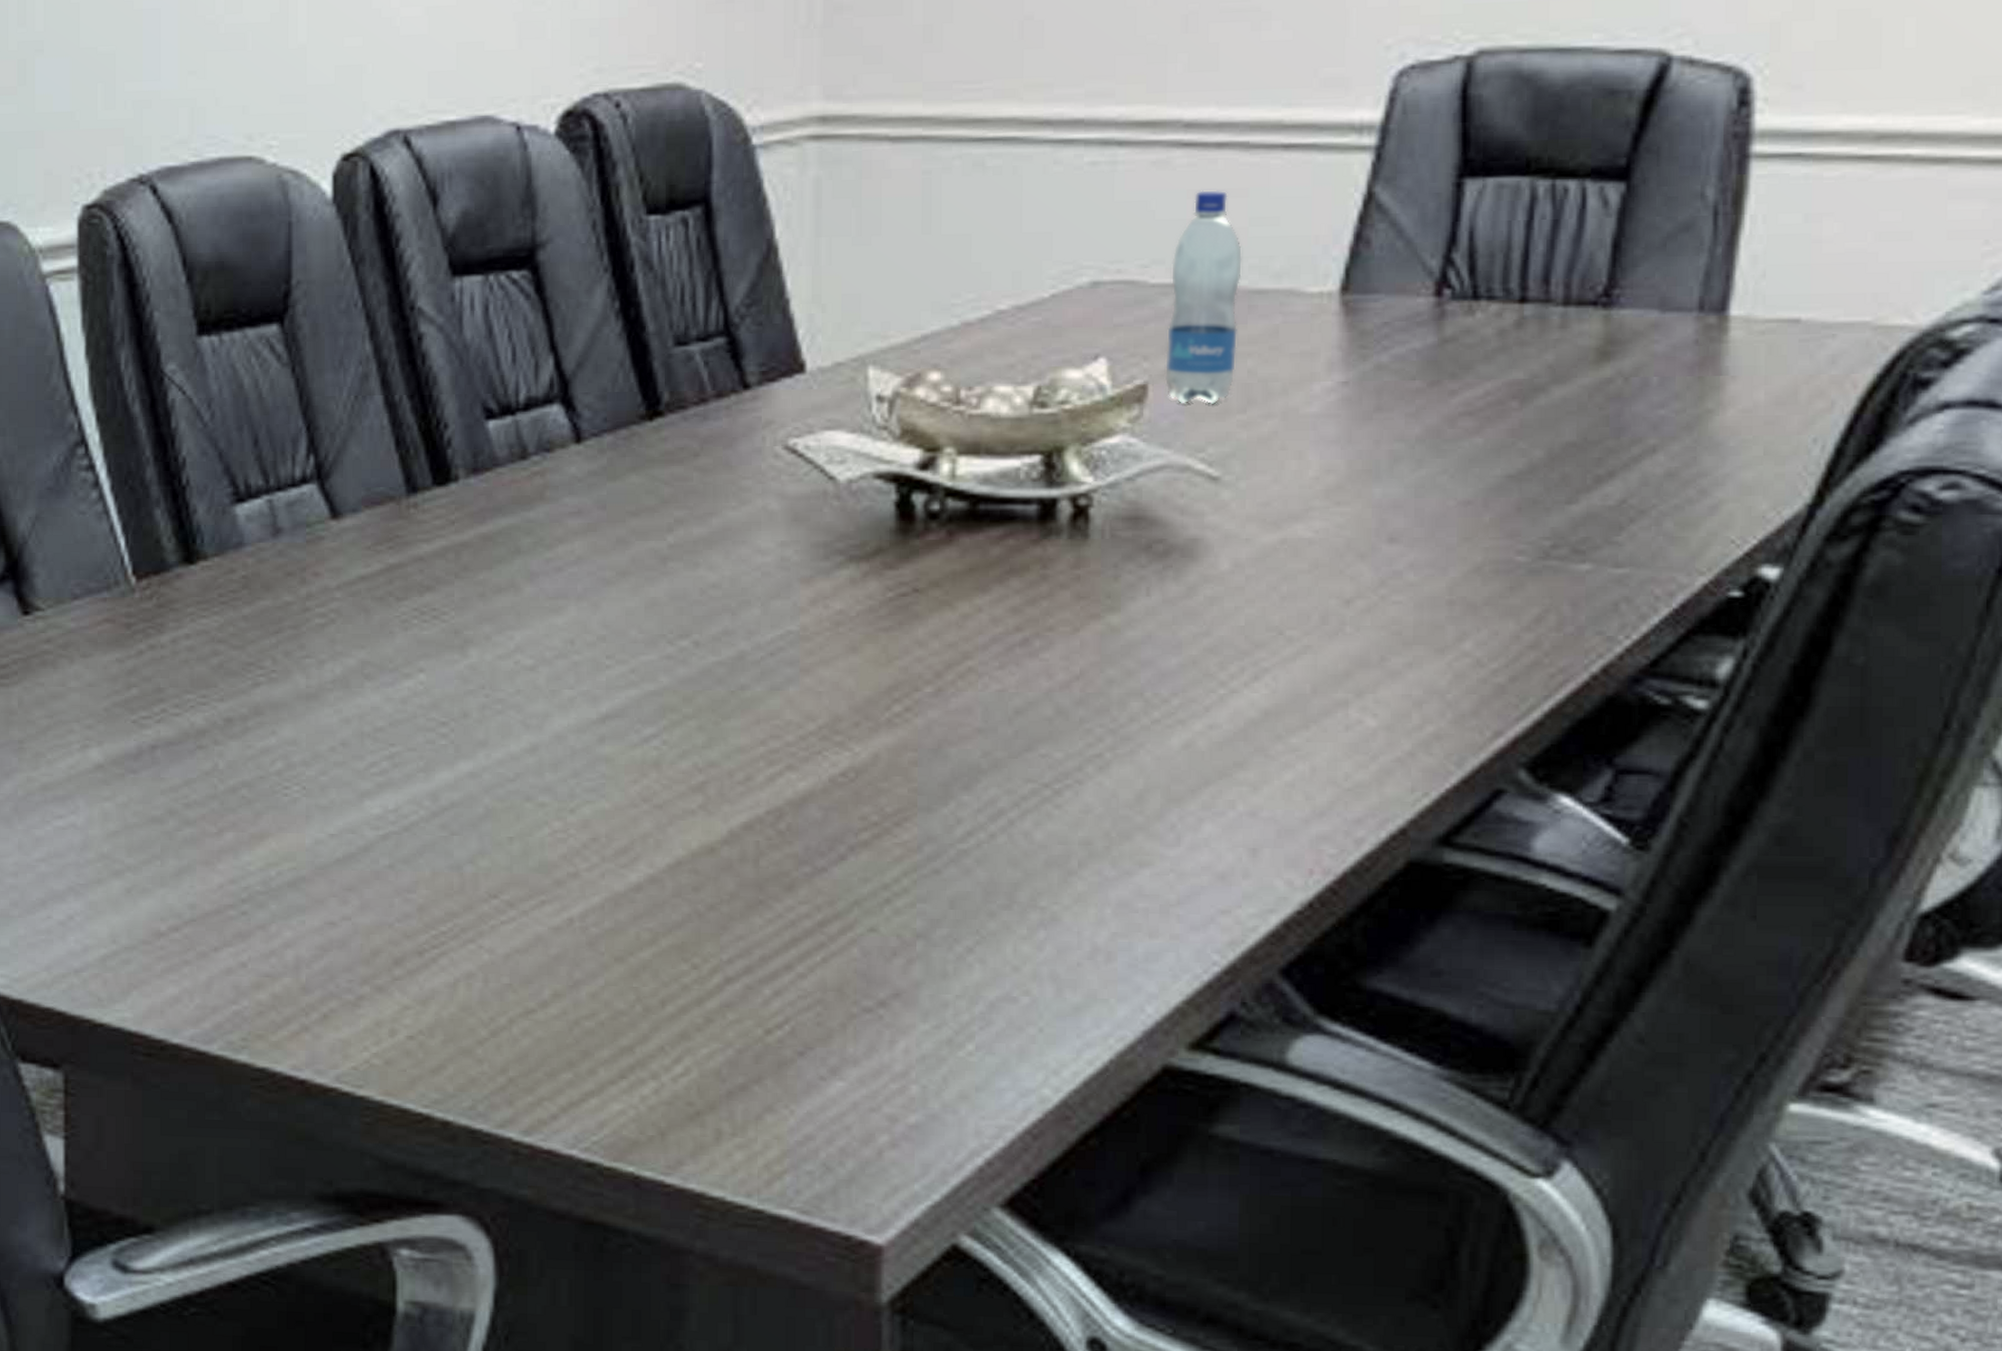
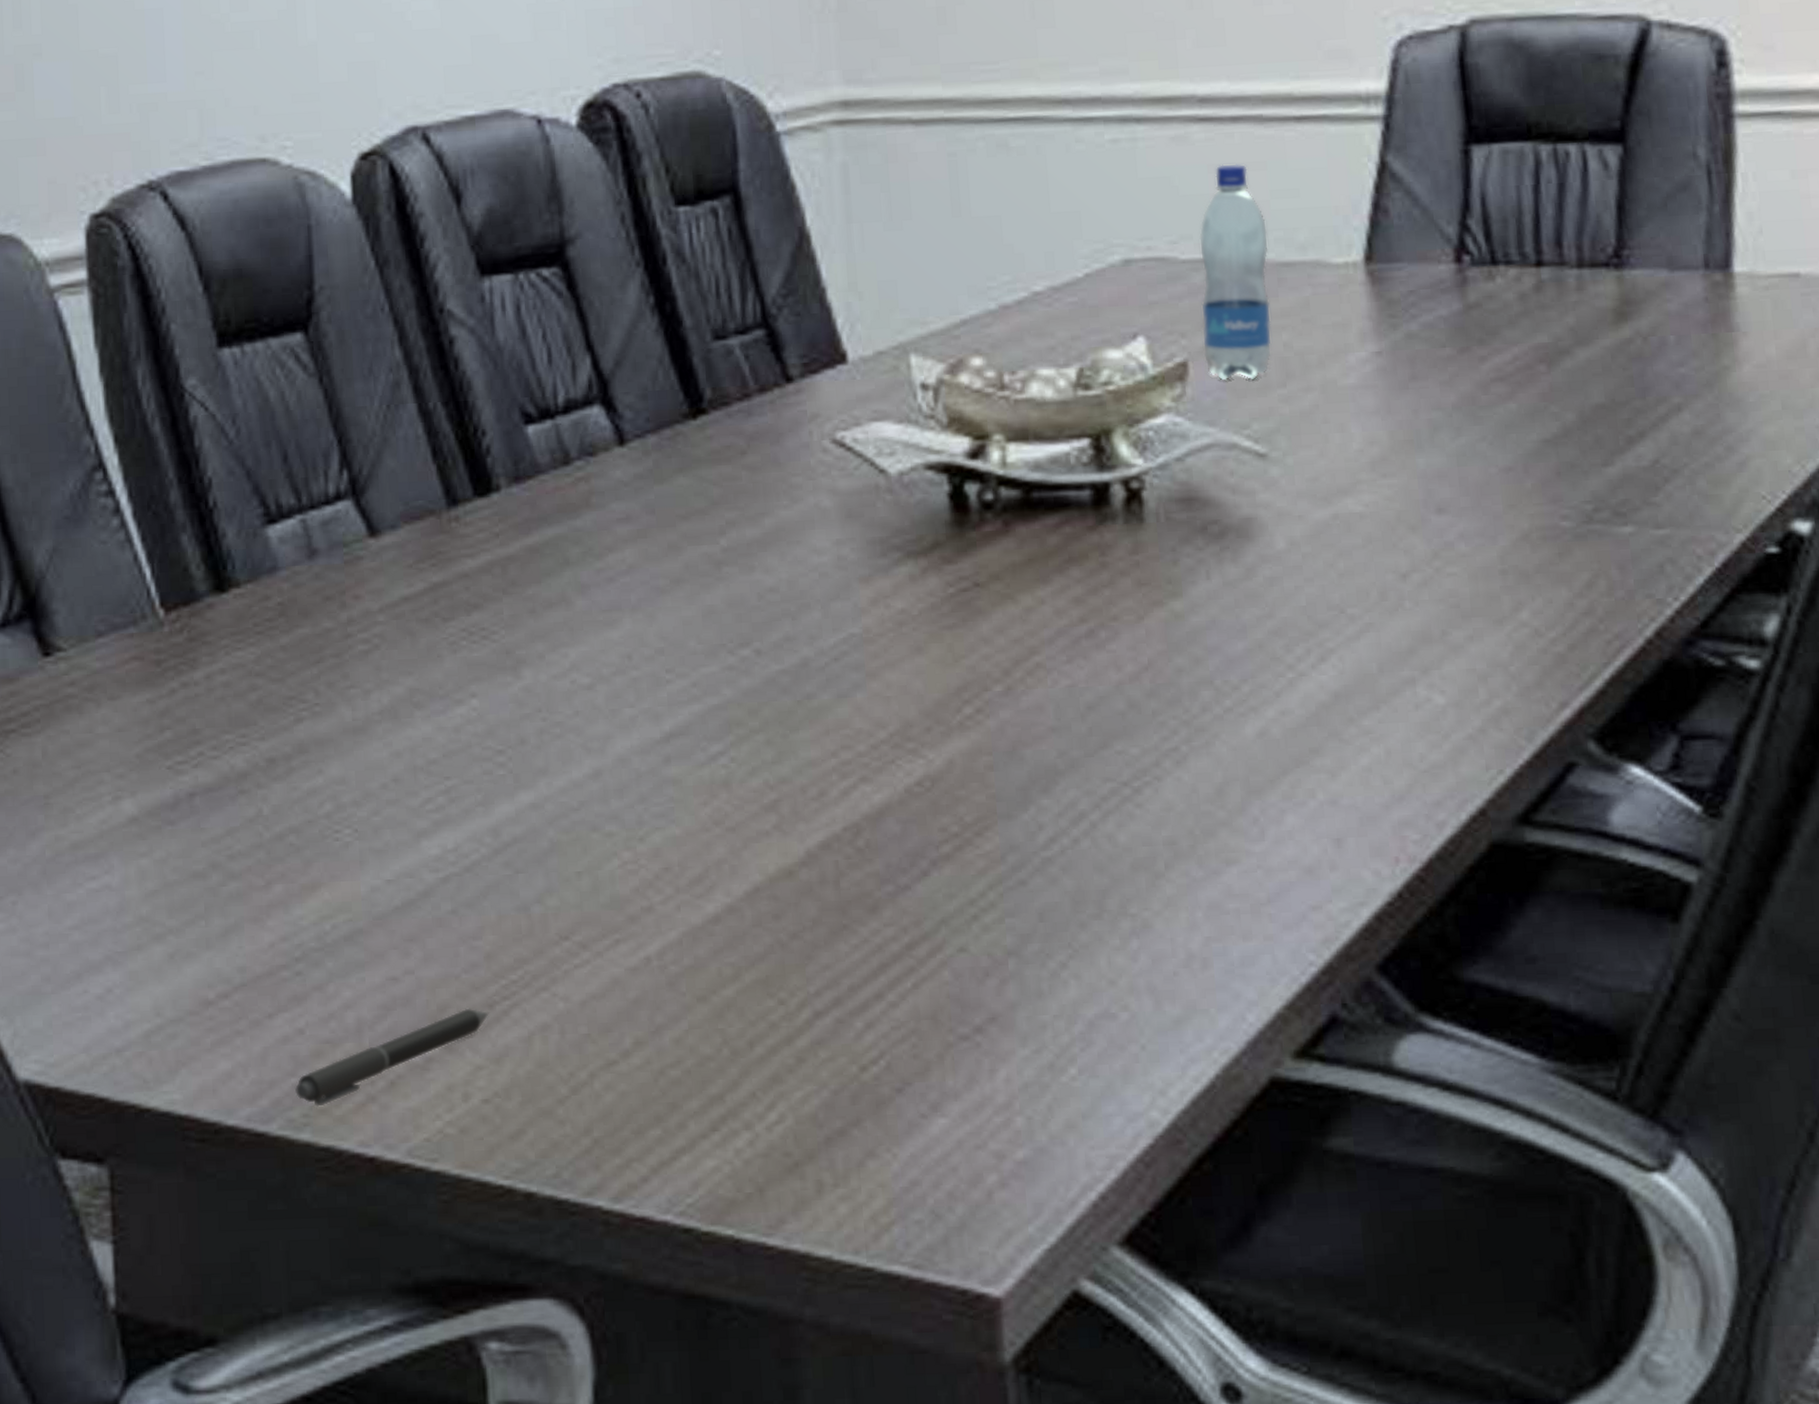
pen: none [236,953,418,1032] -> present [295,1008,489,1107]

